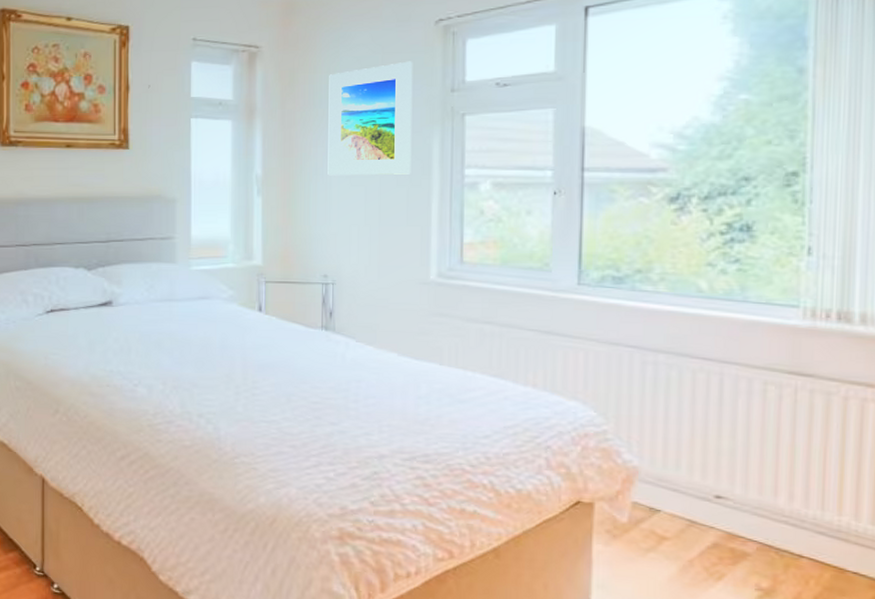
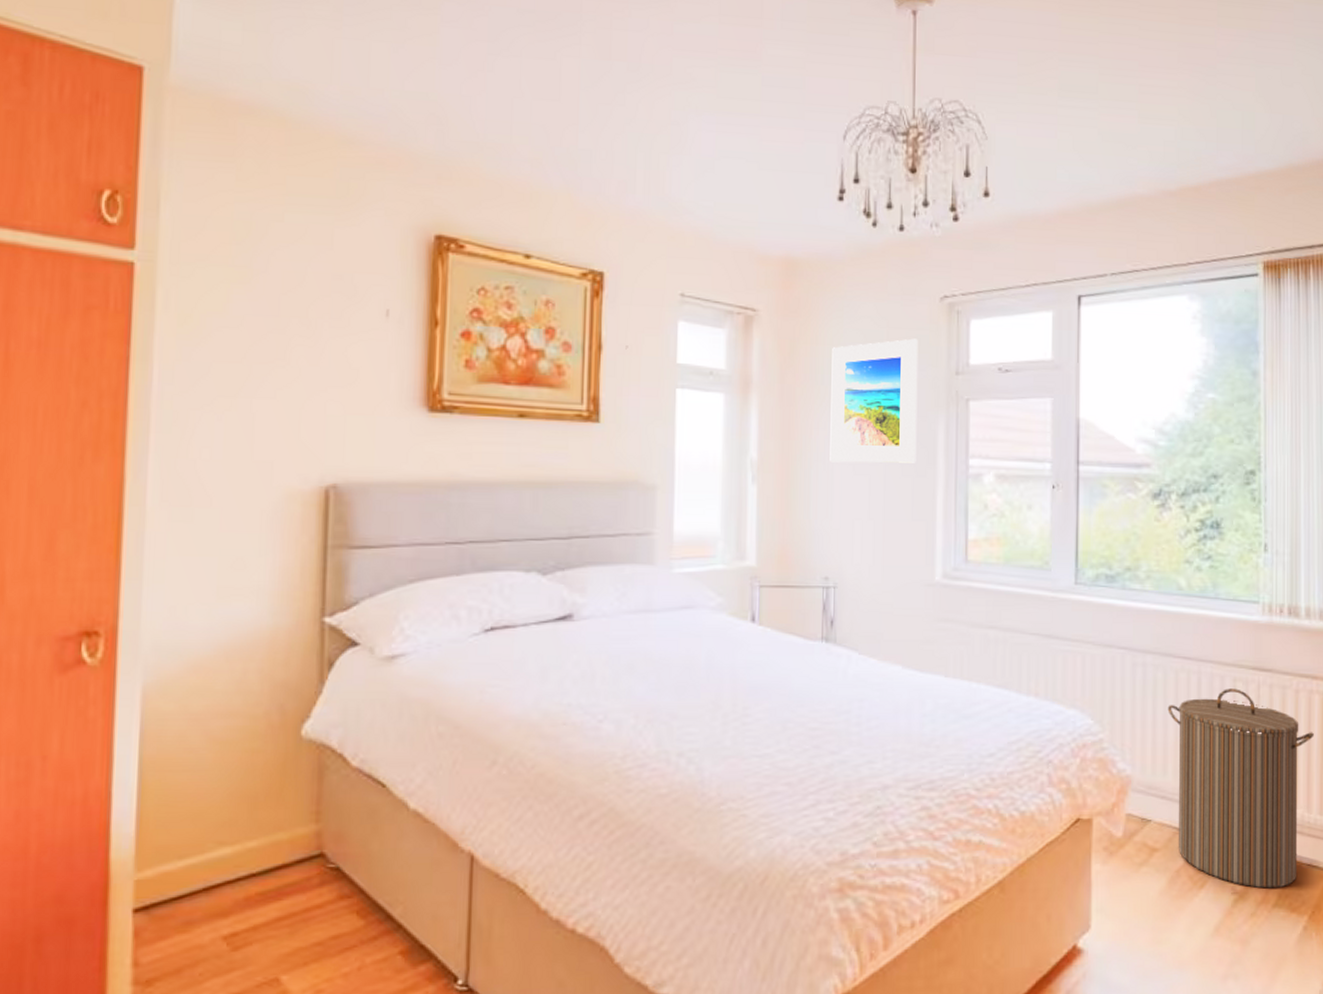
laundry hamper: none [682,391,867,592] -> present [1167,688,1314,889]

